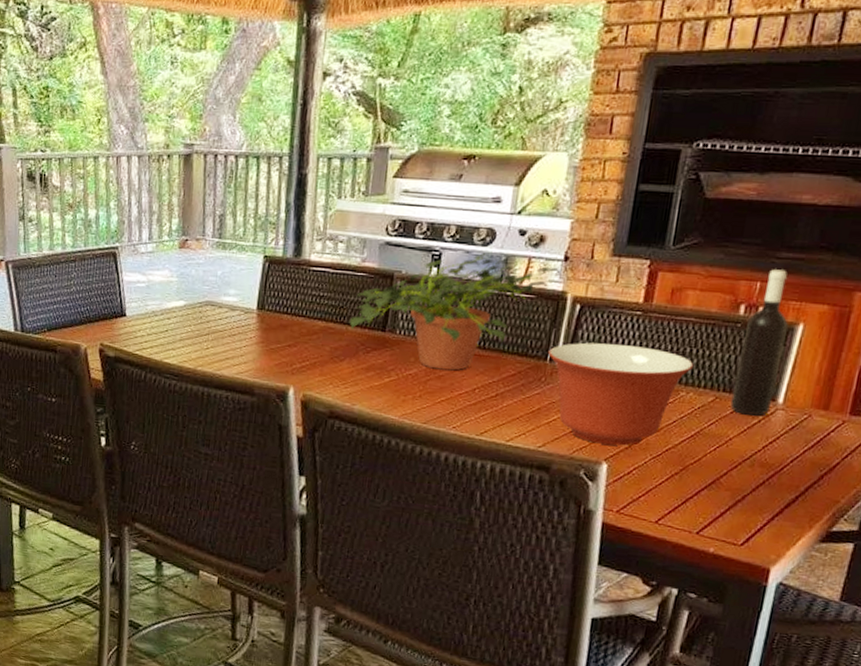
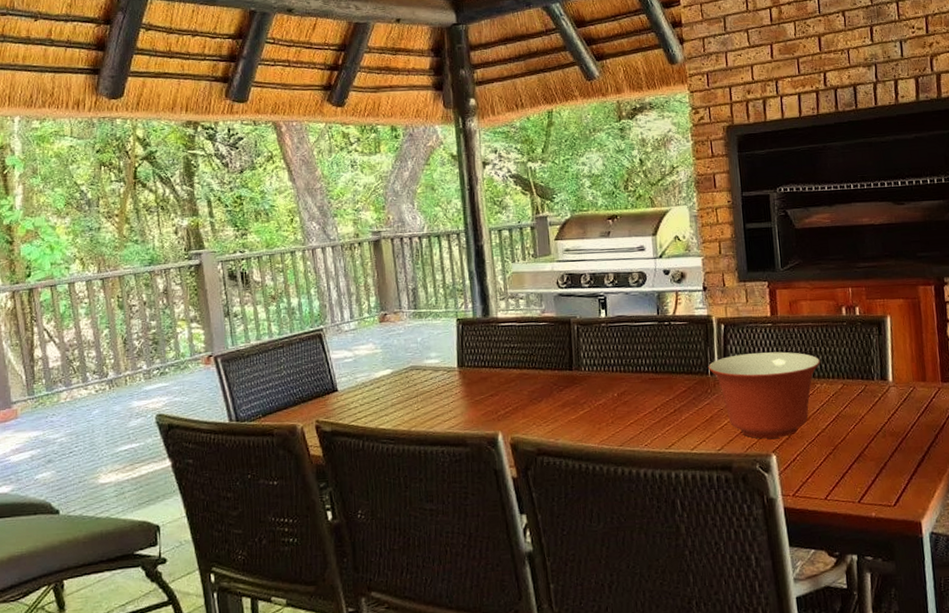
potted plant: present [349,253,560,371] -> none [540,293,702,397]
wine bottle: present [730,269,788,416] -> none [850,276,885,395]

